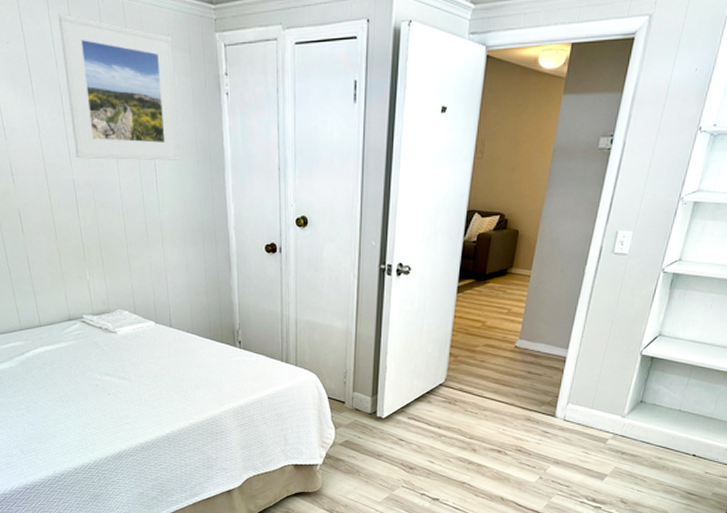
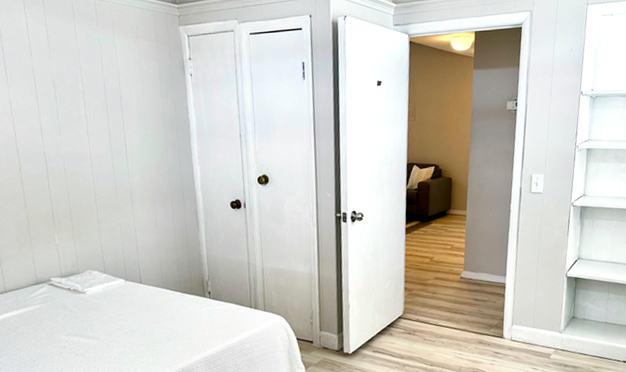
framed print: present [57,13,181,161] -> none [33,11,149,134]

